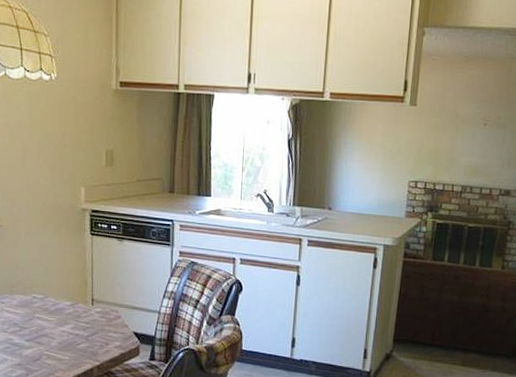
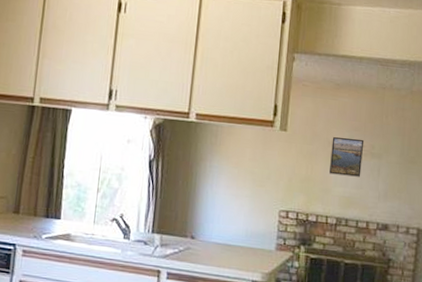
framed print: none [456,109,491,147] -> present [329,136,365,177]

